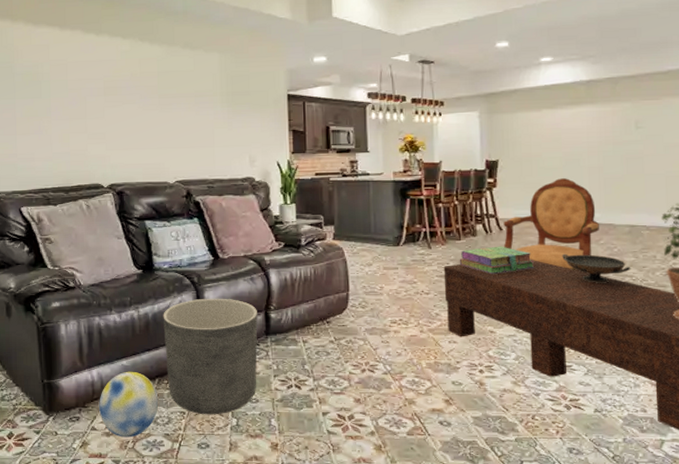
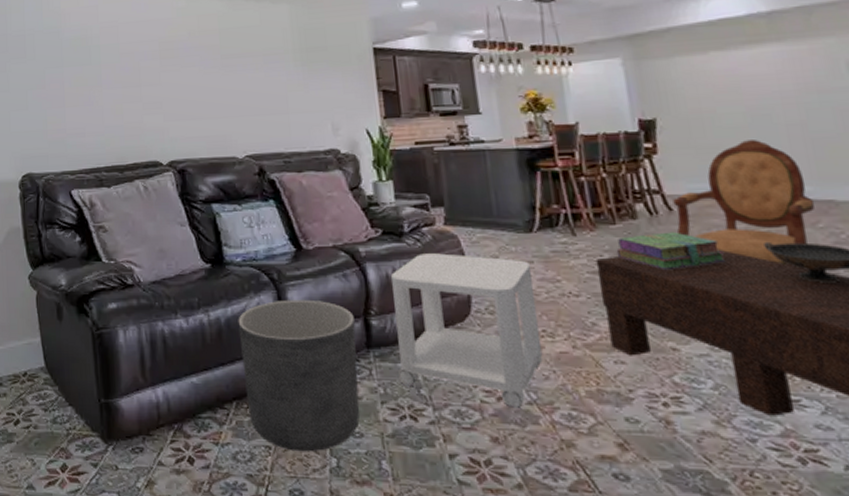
ball: present [99,371,159,438] -> none [166,391,238,478]
side table: none [288,261,398,377] -> present [391,253,543,408]

